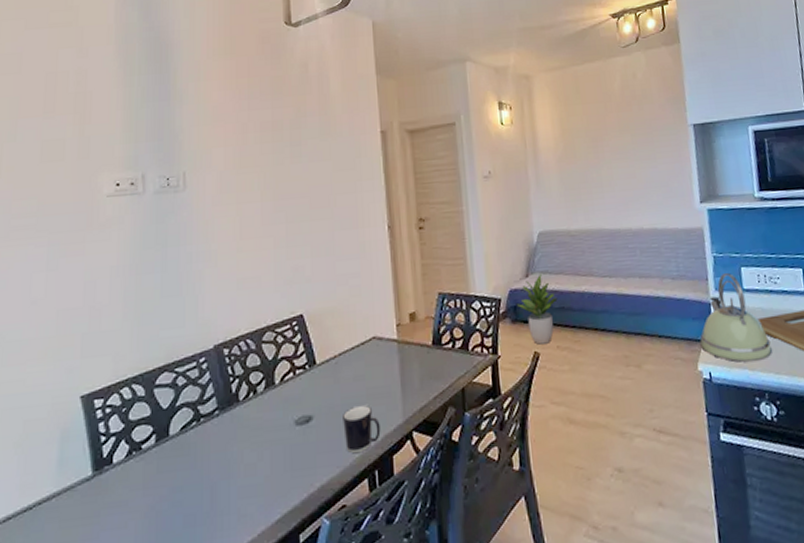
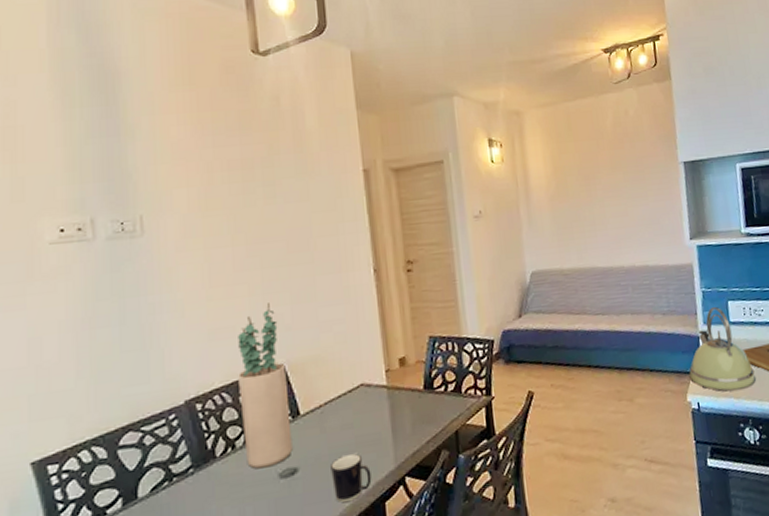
vase: none [262,255,308,415] -> present [238,303,293,469]
potted plant: present [517,273,558,345] -> none [511,313,551,384]

